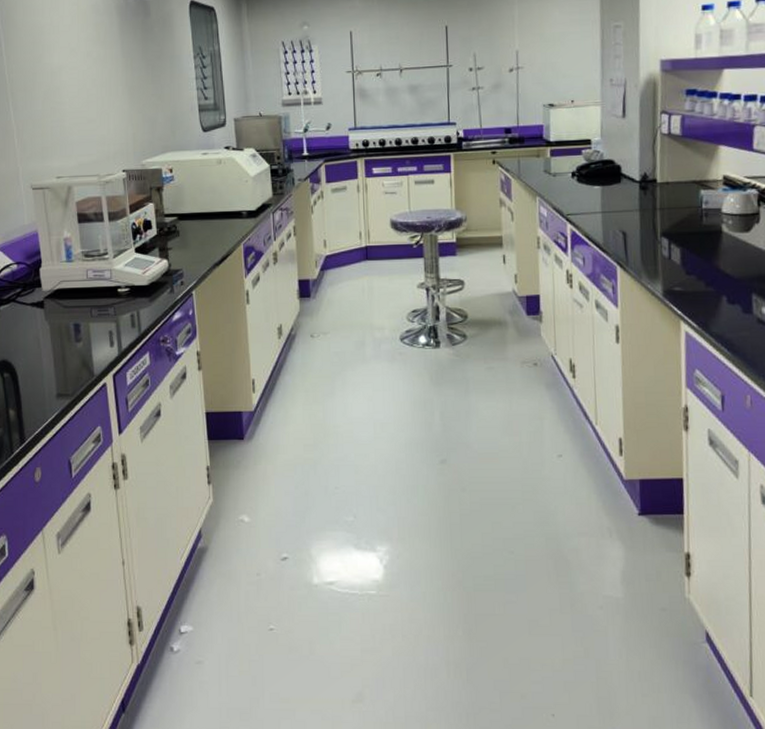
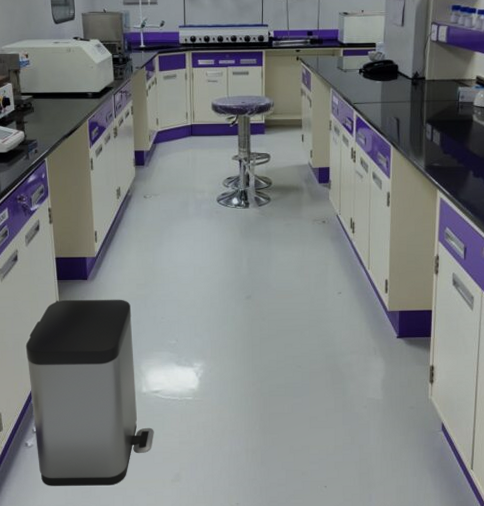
pedal bin: none [170,464,329,706] -> present [25,299,154,486]

